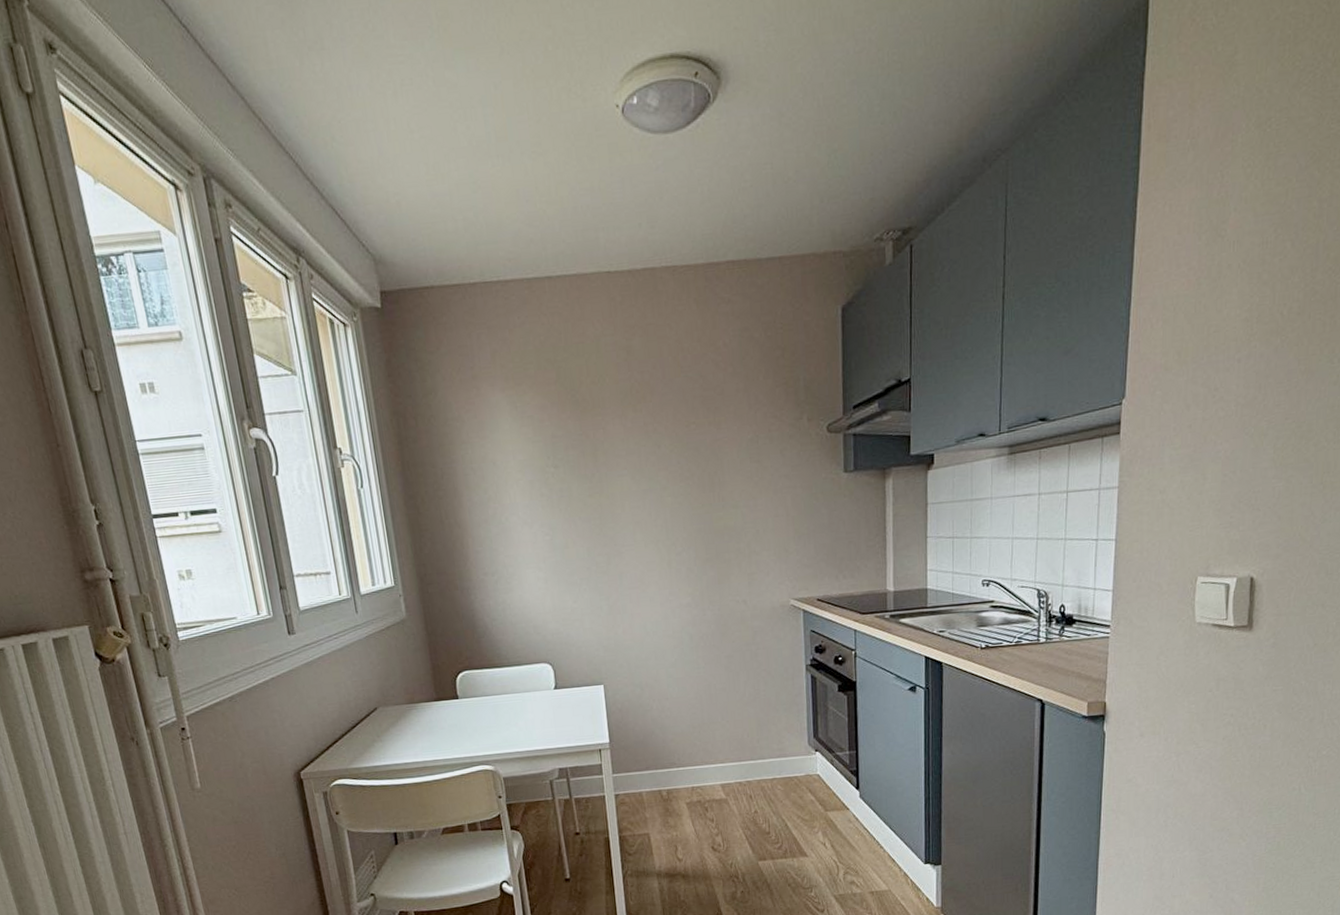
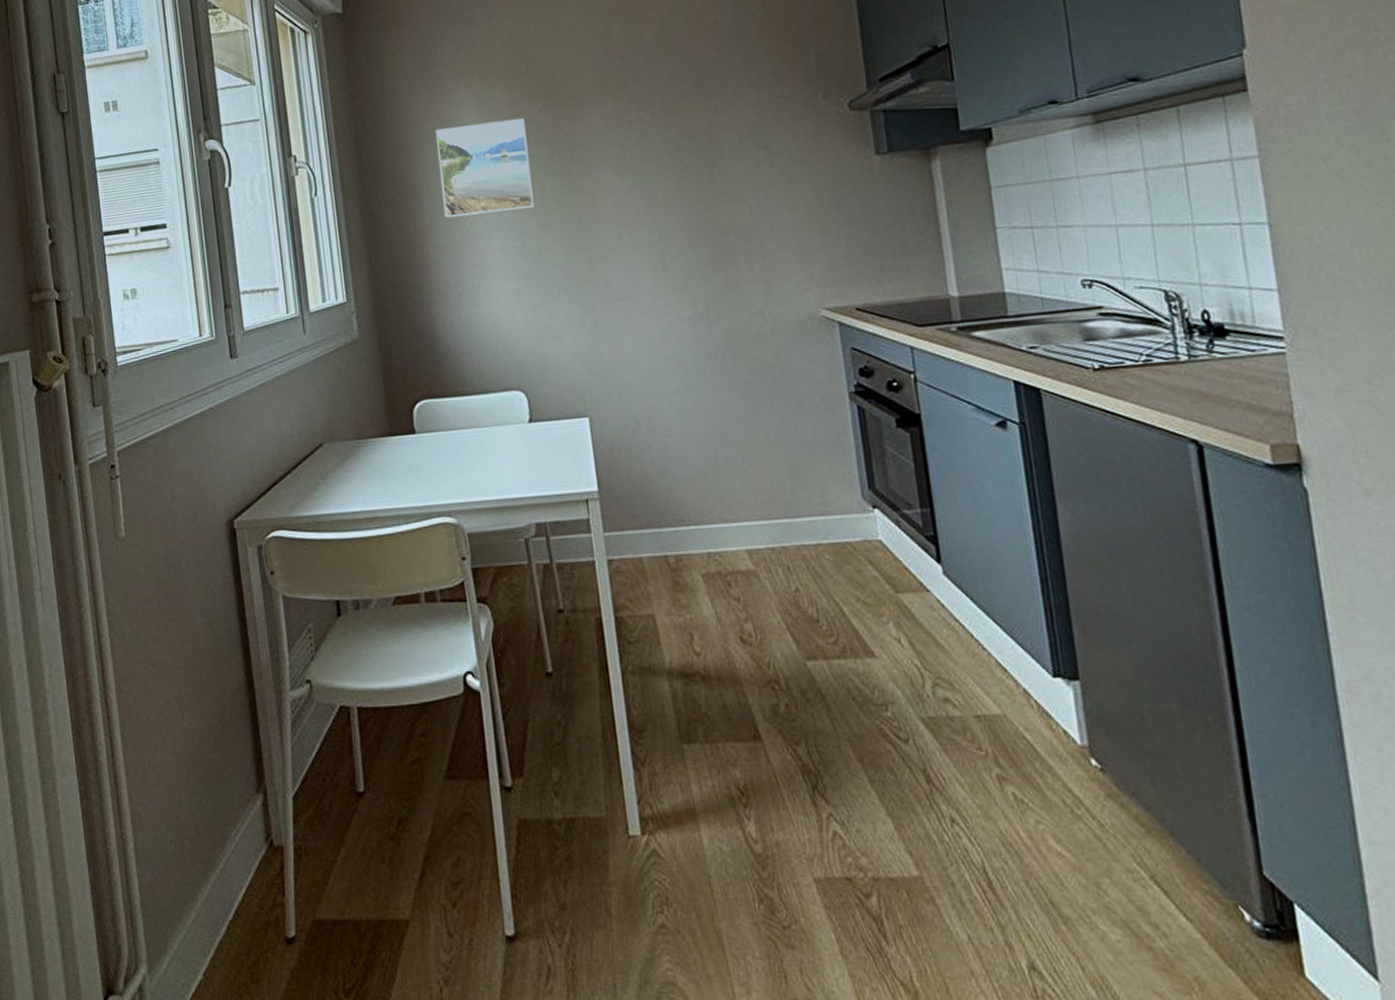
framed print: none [473,423,562,513] -> present [436,118,534,219]

